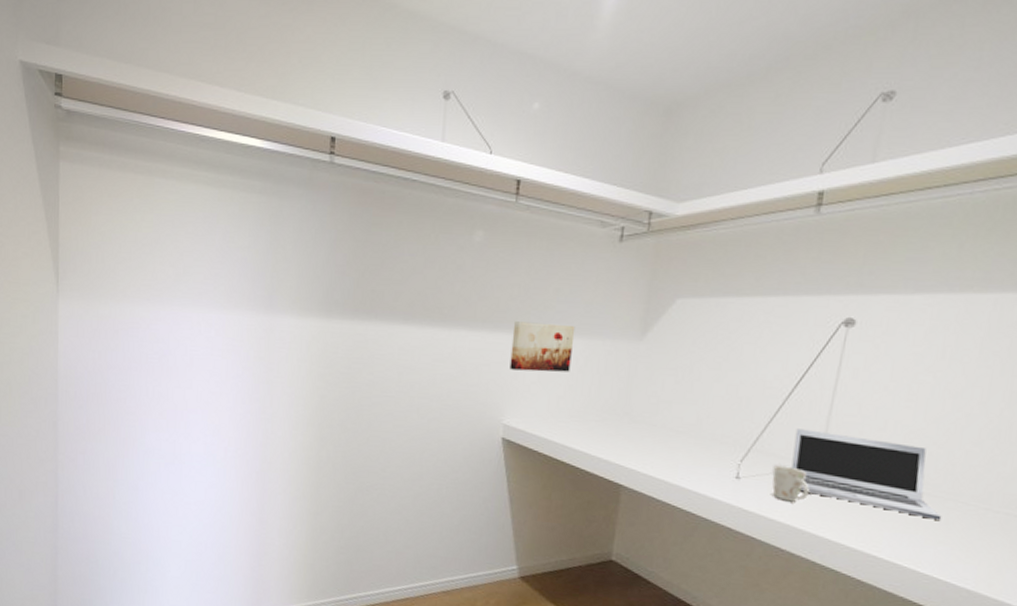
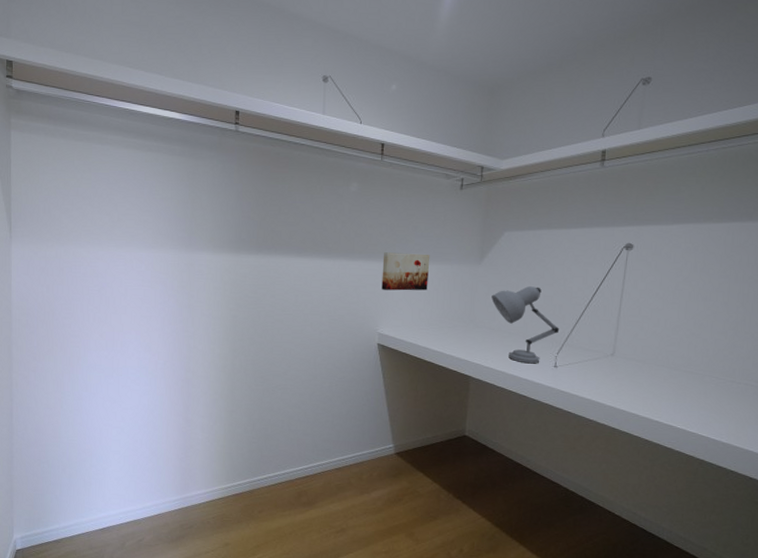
desk lamp: none [655,371,746,473] -> present [491,286,560,364]
mug: present [772,465,809,502] -> none [580,356,607,383]
laptop: present [791,429,942,520] -> none [594,327,702,391]

